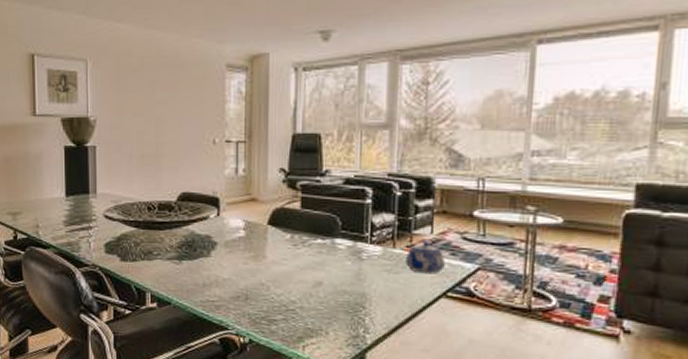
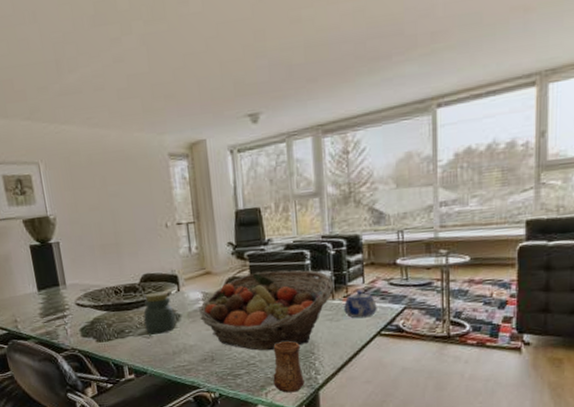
jar: none [176,213,210,260] -> present [143,291,176,333]
fruit basket: none [238,205,397,298] -> present [199,270,334,351]
cup: none [313,289,350,350] -> present [273,341,305,393]

